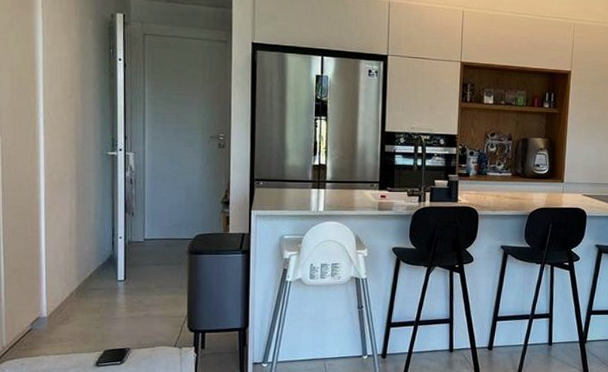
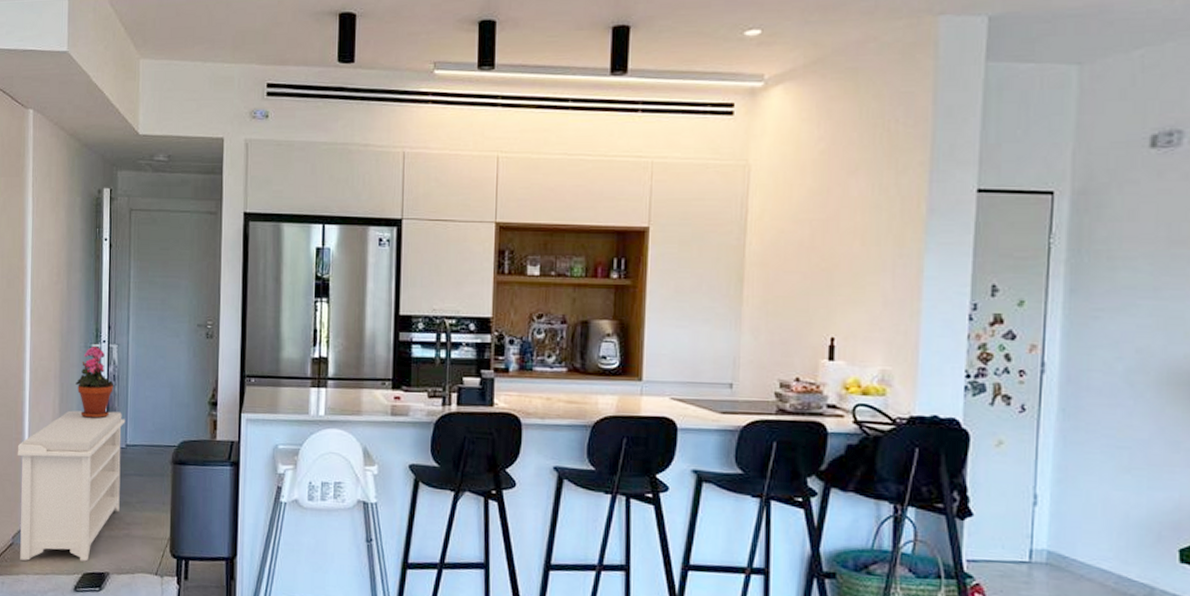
bench: none [33,210,143,343] -> present [17,410,126,562]
potted plant: none [92,154,132,217] -> present [75,347,114,419]

